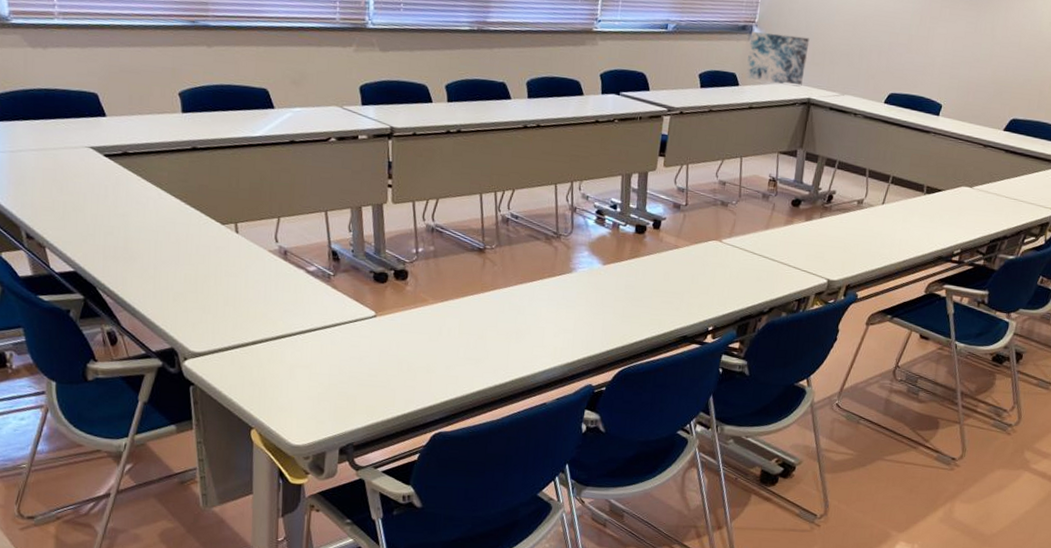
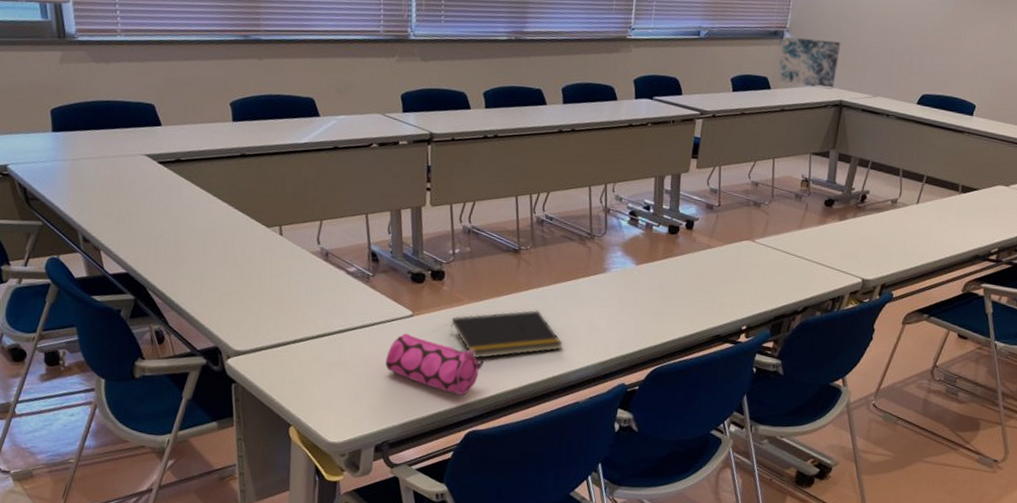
pencil case: none [349,334,450,397] -> present [385,333,484,395]
notepad: none [413,311,529,360] -> present [449,310,563,359]

